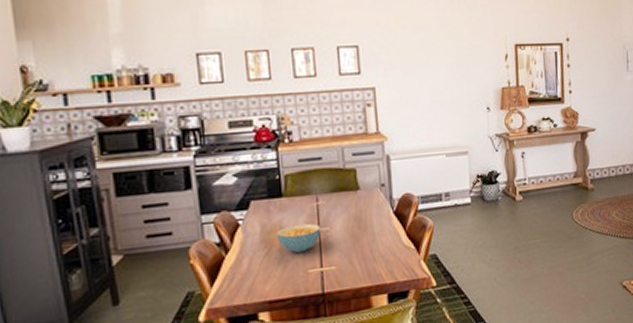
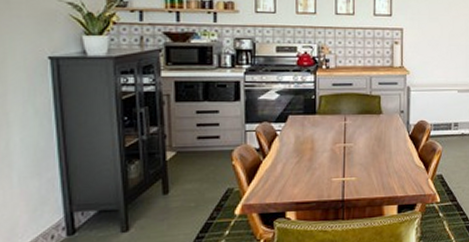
cereal bowl: present [276,223,321,254] -> none [308,138,345,164]

